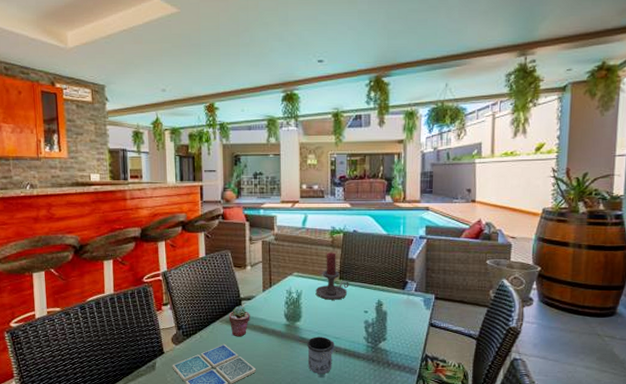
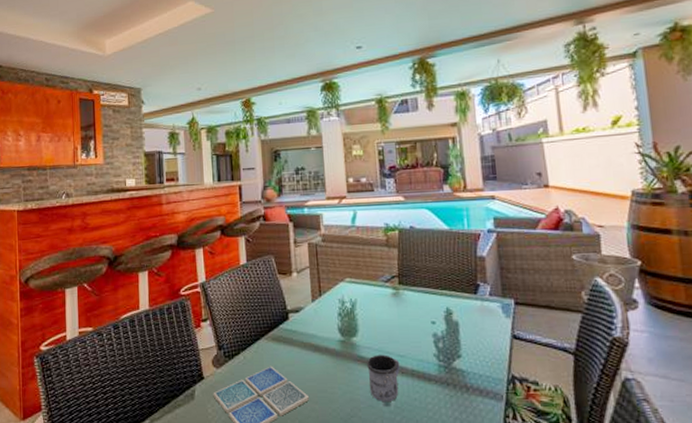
potted succulent: present [229,305,250,337] -> none [275,319,299,357]
candle holder: present [315,252,349,300] -> none [372,253,411,310]

